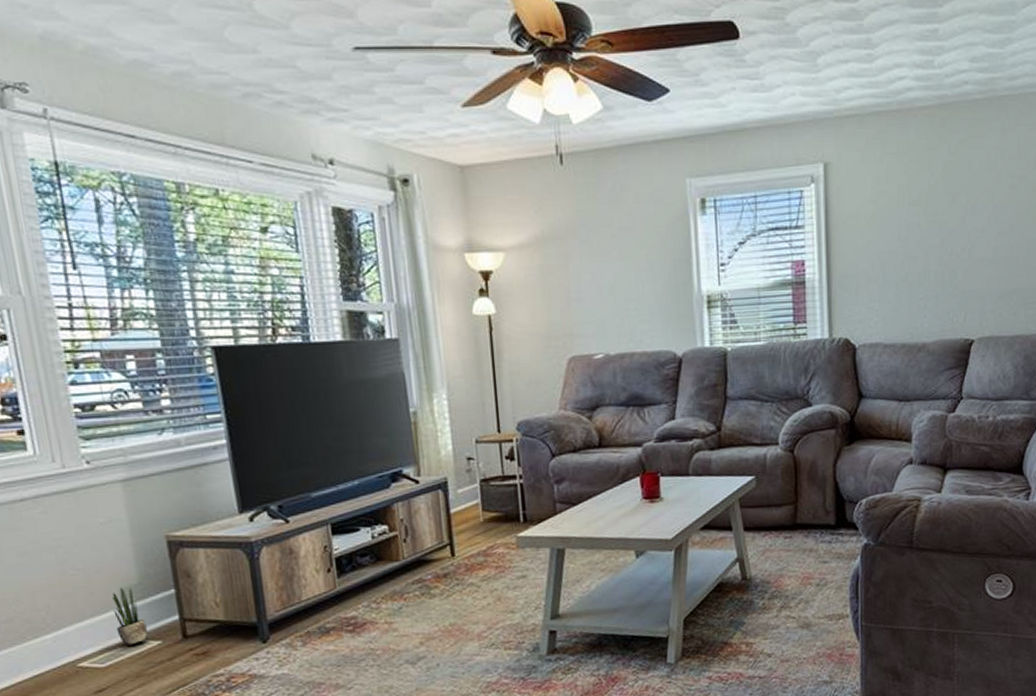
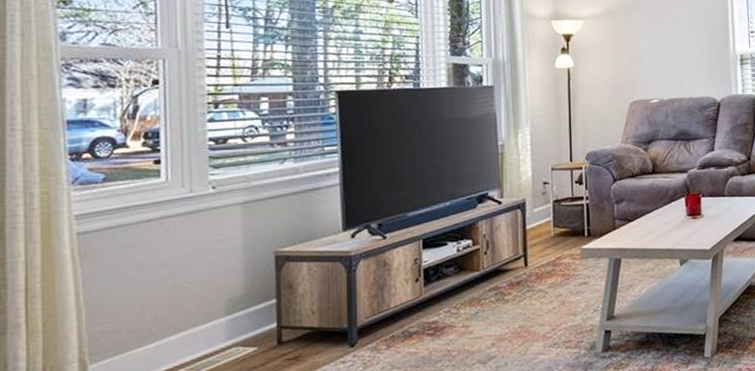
potted plant: present [112,587,148,646] -> none [217,298,245,353]

